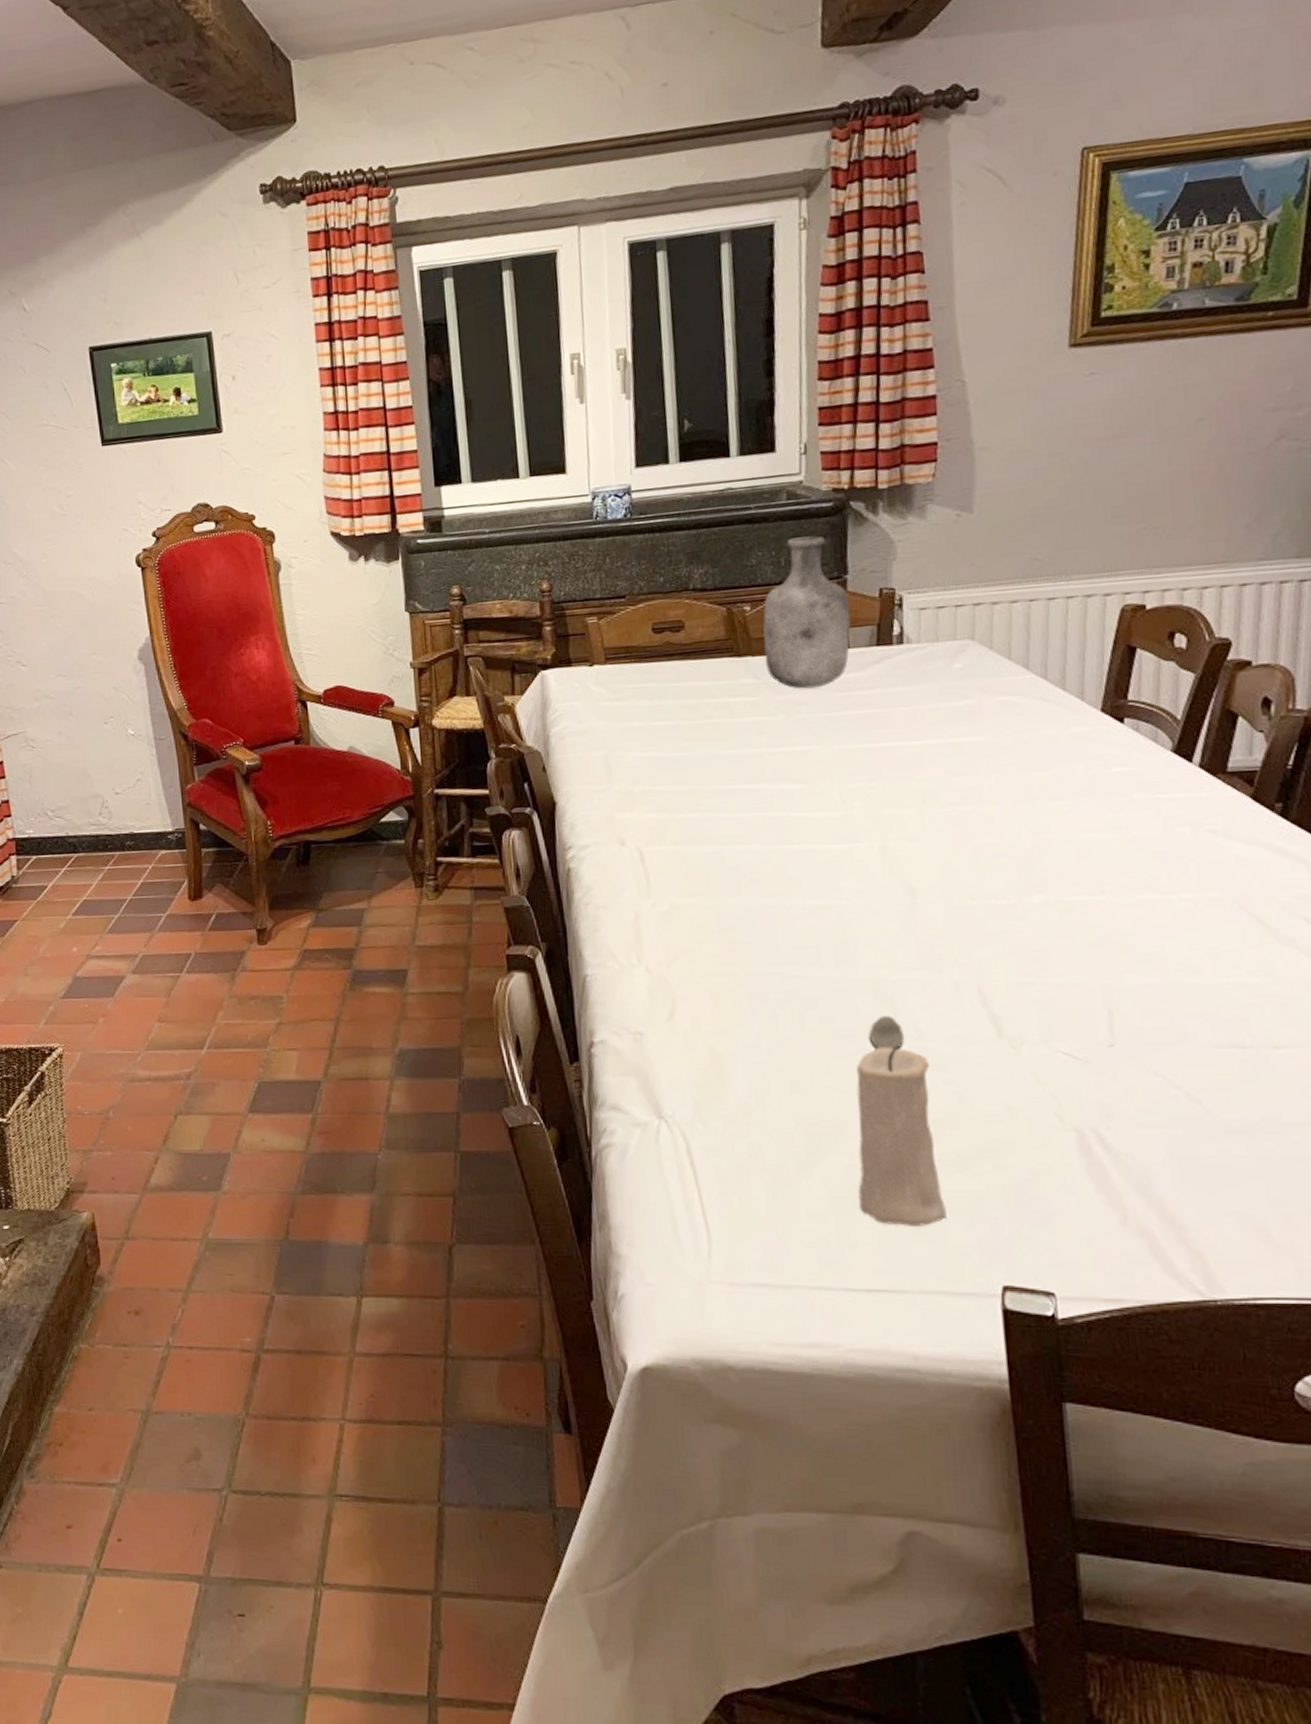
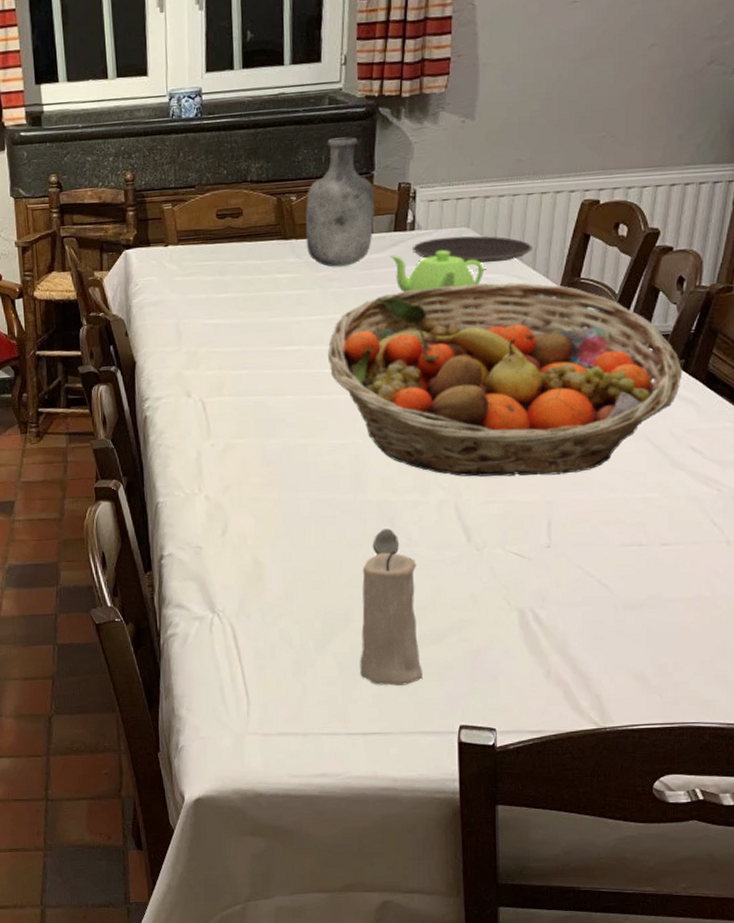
fruit basket: none [797,706,1282,951] -> present [327,282,683,477]
teapot: none [871,667,997,719] -> present [389,250,484,293]
plate: none [900,649,1060,683] -> present [411,236,532,263]

